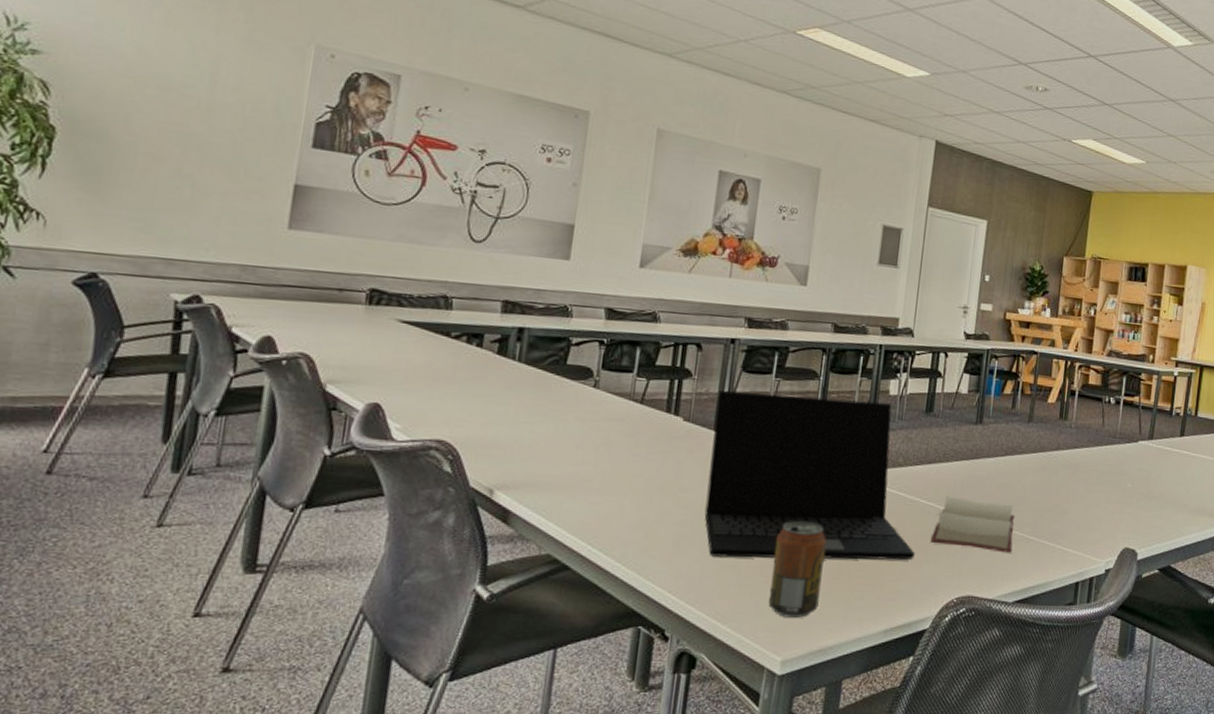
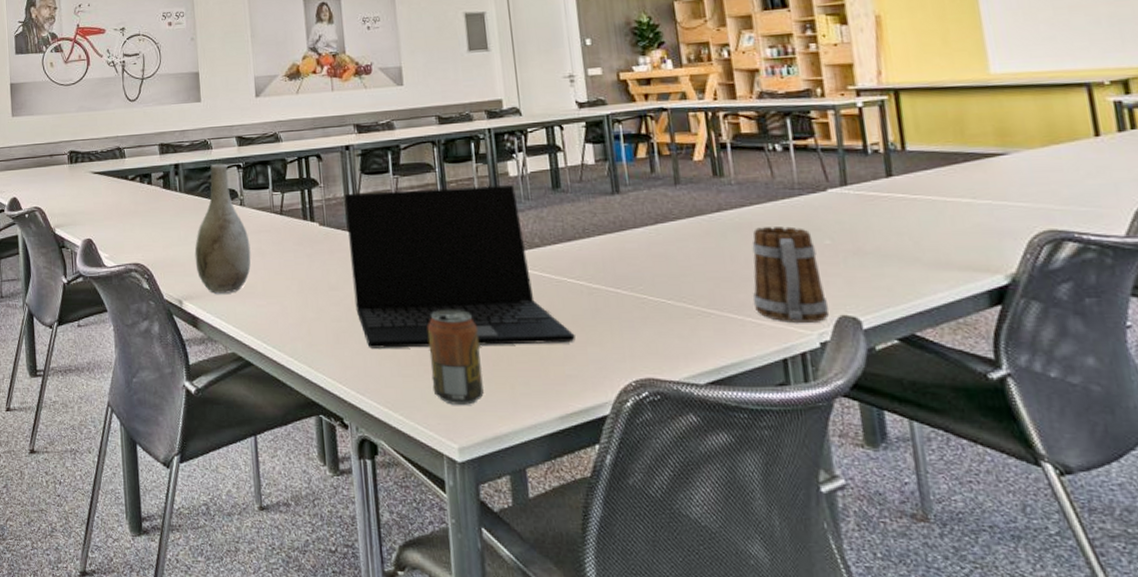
vase: none [520,335,597,486] -> present [194,163,251,294]
hardback book: present [931,496,1016,553] -> none [589,273,690,330]
mug: none [1064,467,1120,552] -> present [752,226,830,323]

